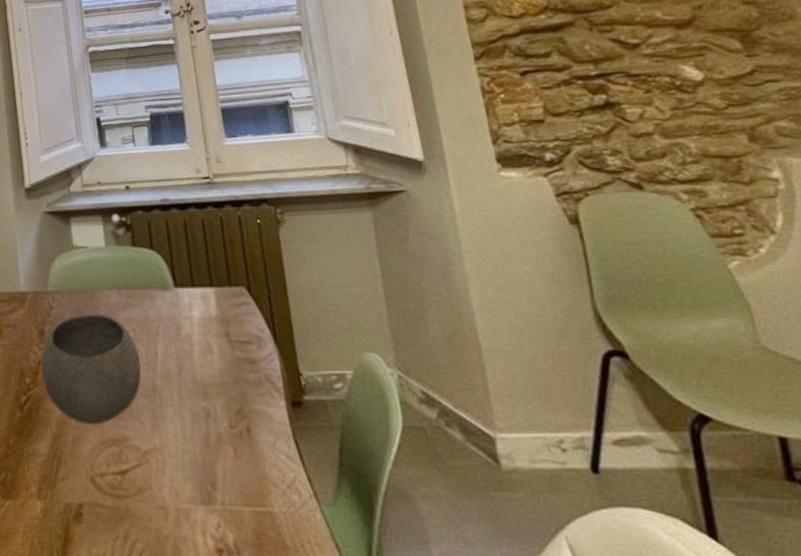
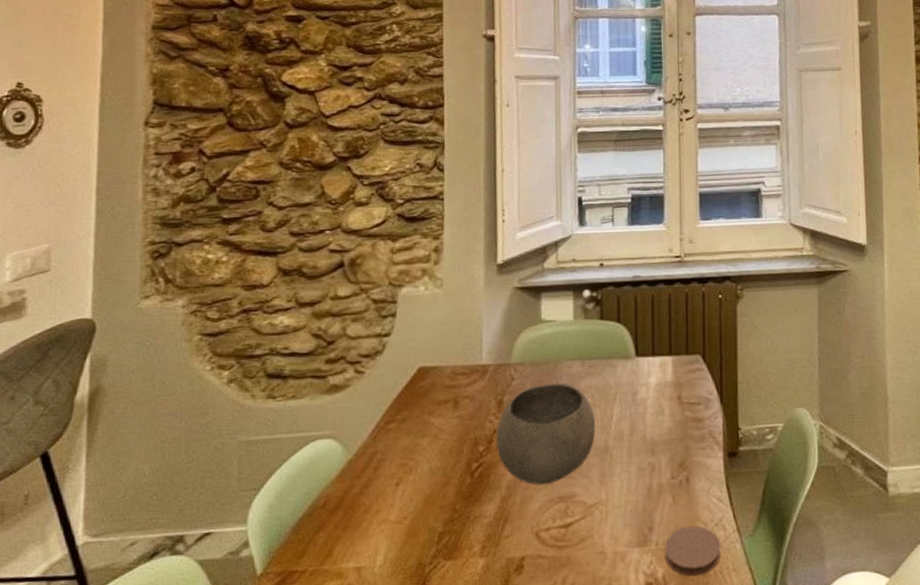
coaster: none [231,486,299,548] -> present [664,525,721,577]

